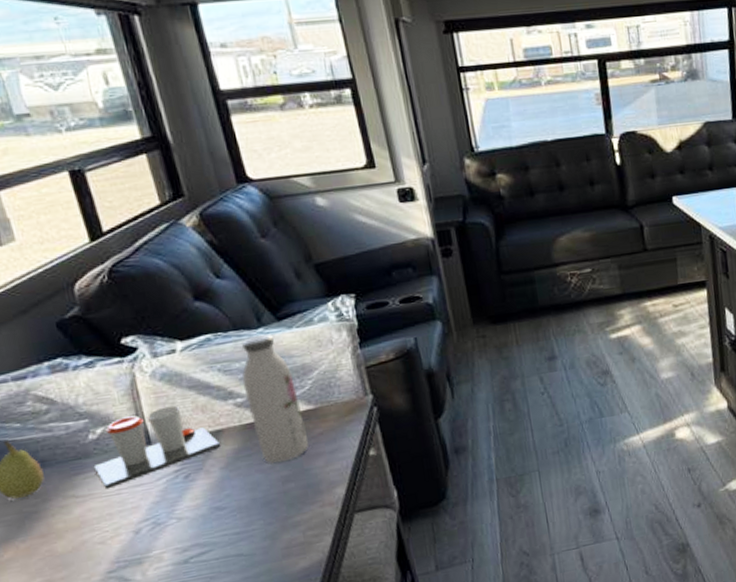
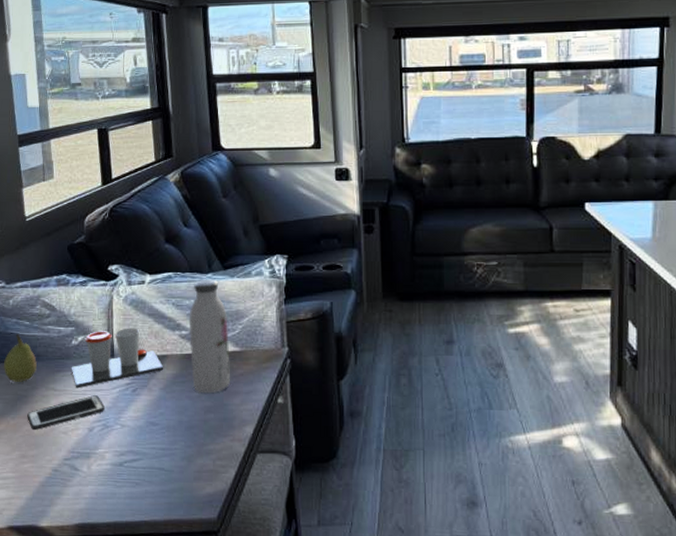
cell phone: none [43,492,151,549] -> present [27,395,104,430]

